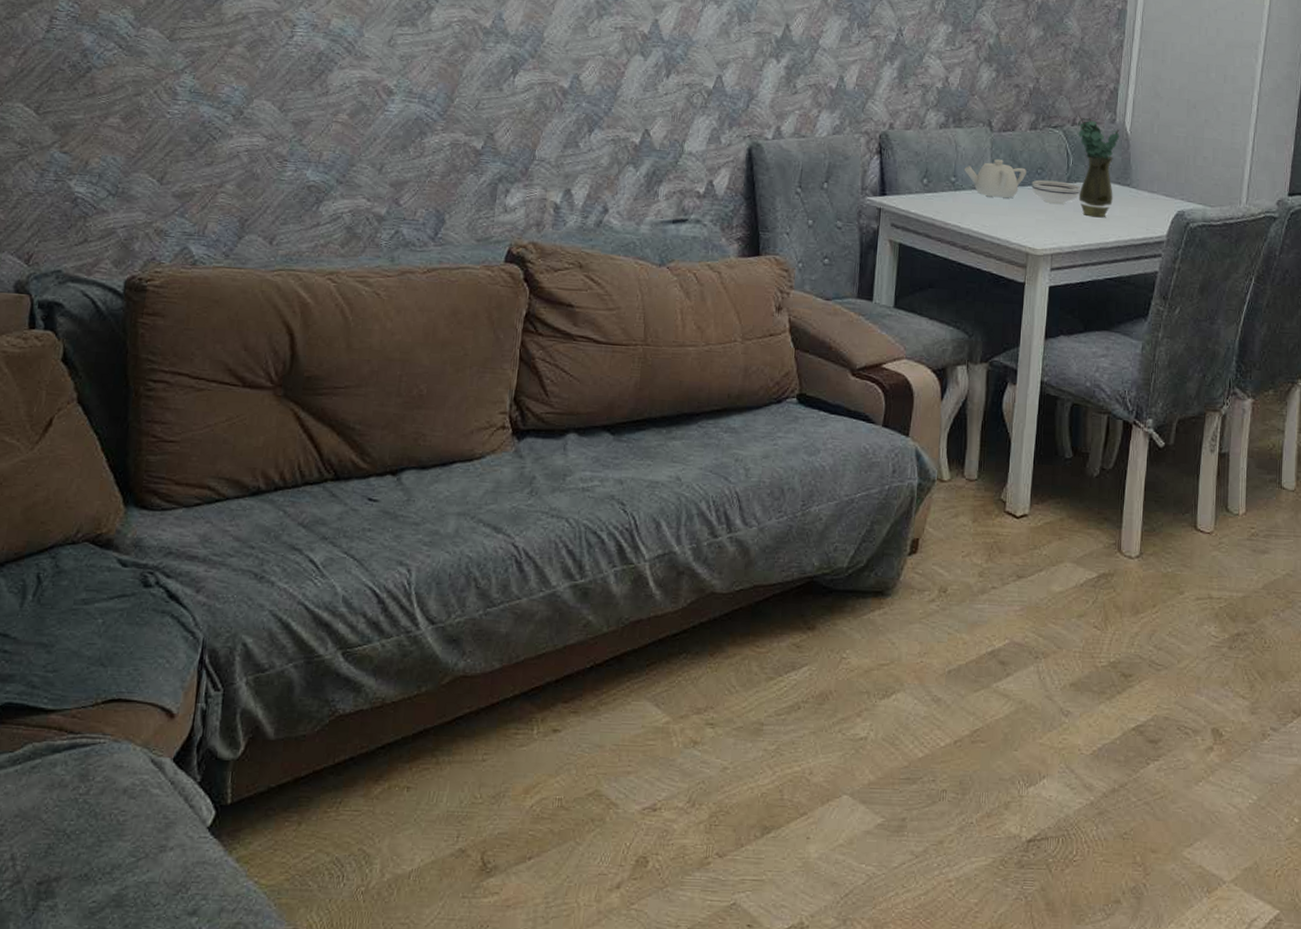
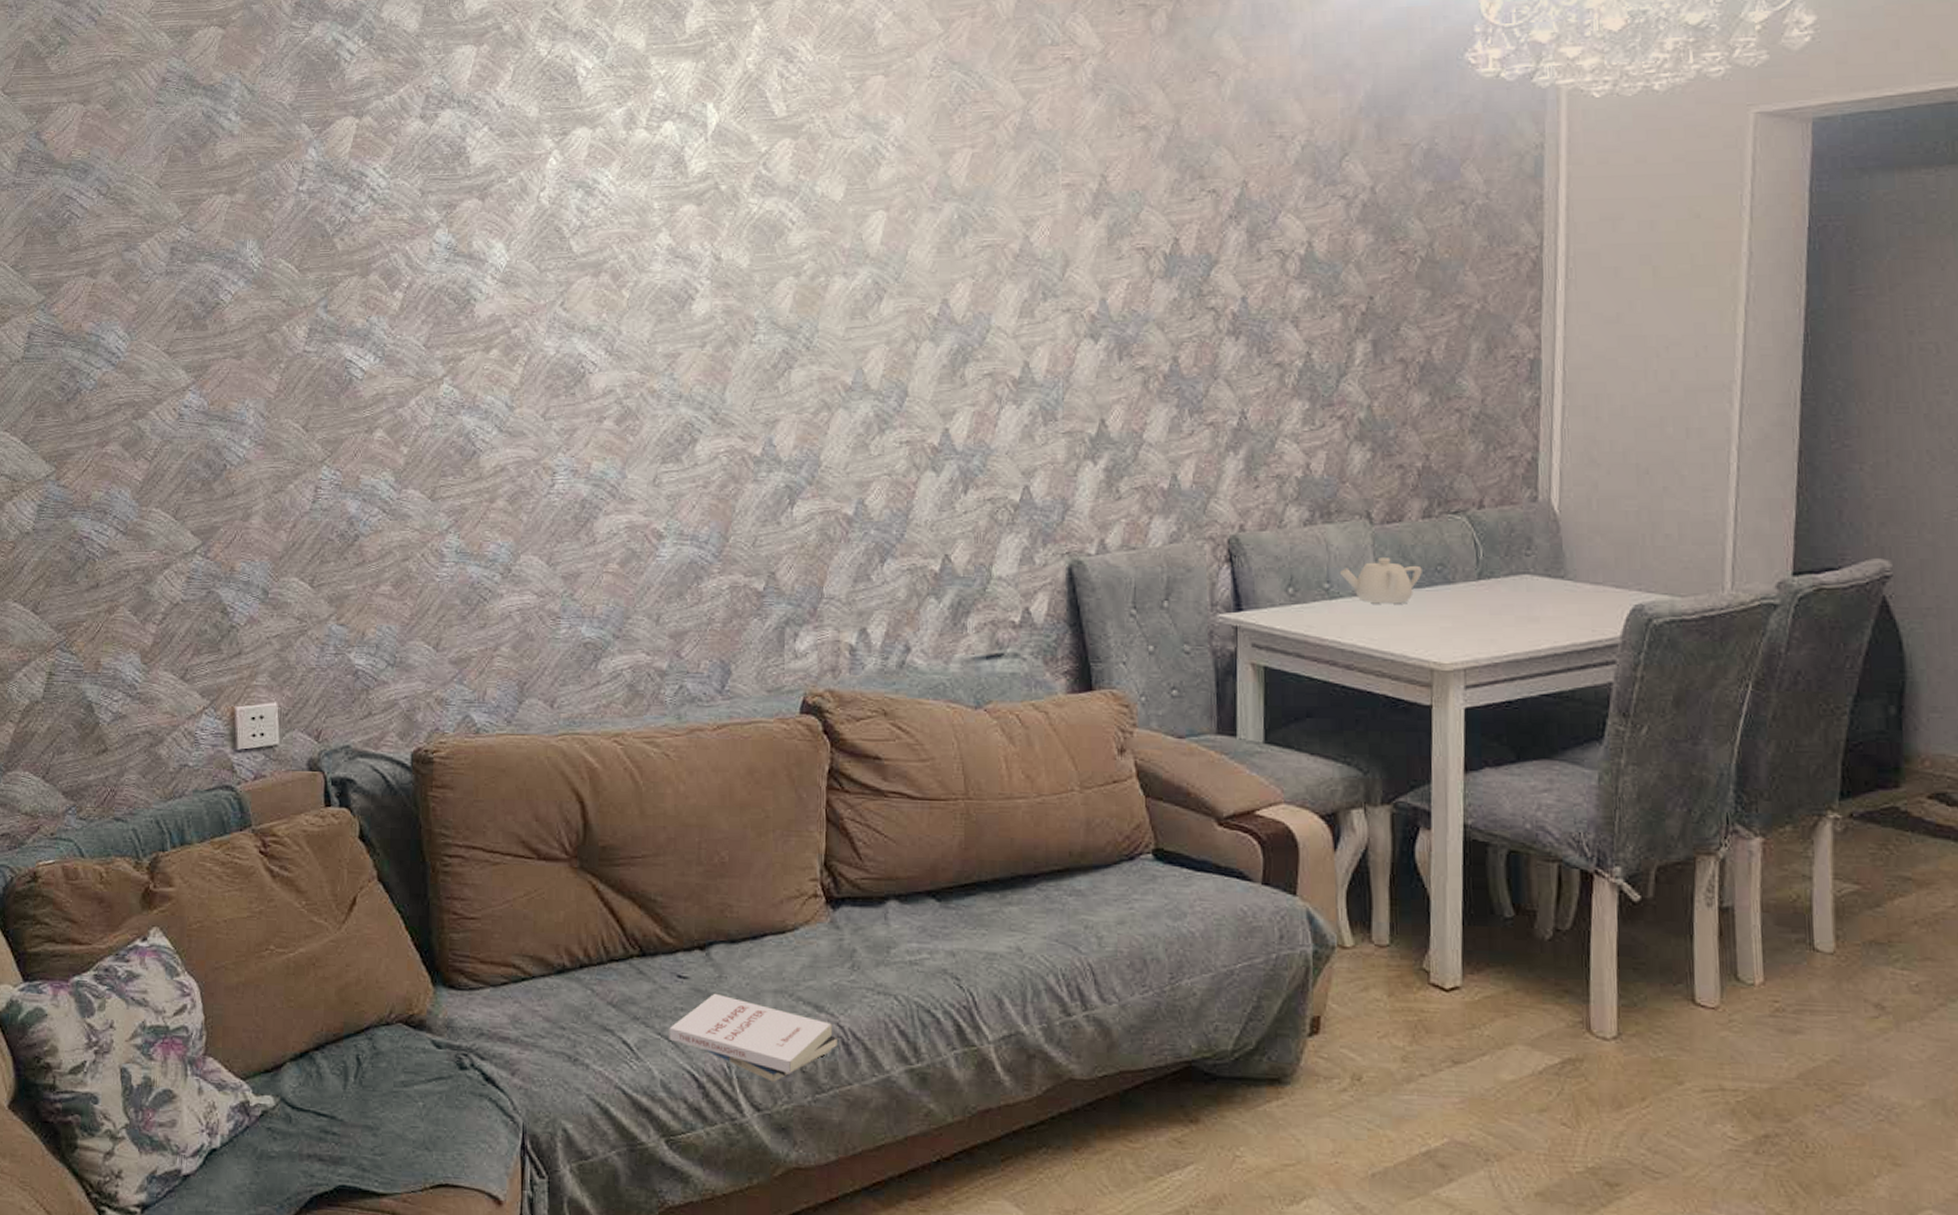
books: none [354,515,511,597] -> present [669,993,837,1082]
bowl: present [1031,179,1081,204] -> none [1430,578,1498,606]
vase: present [1077,114,1120,218] -> none [1485,494,1546,620]

